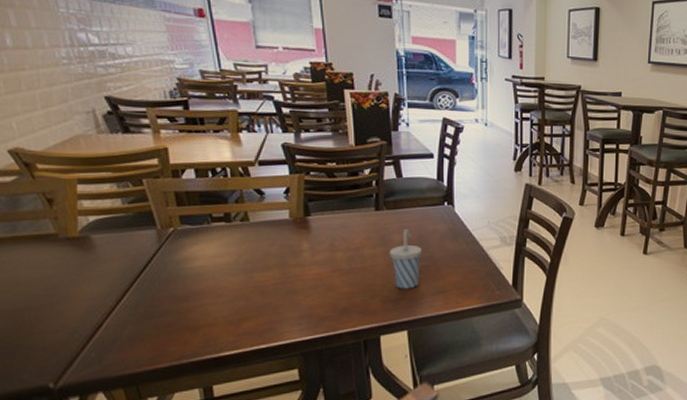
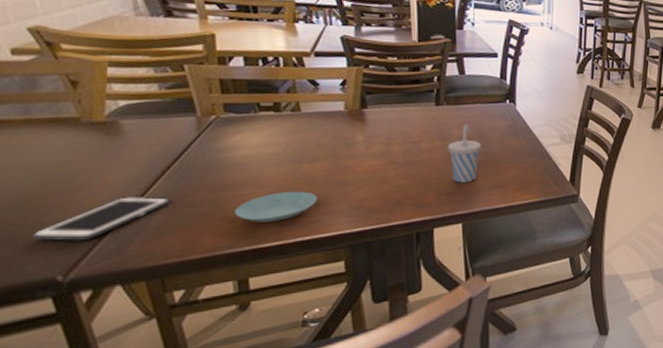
cell phone: none [25,307,140,351] -> present [32,195,171,241]
saucer: none [196,300,270,331] -> present [235,191,318,223]

